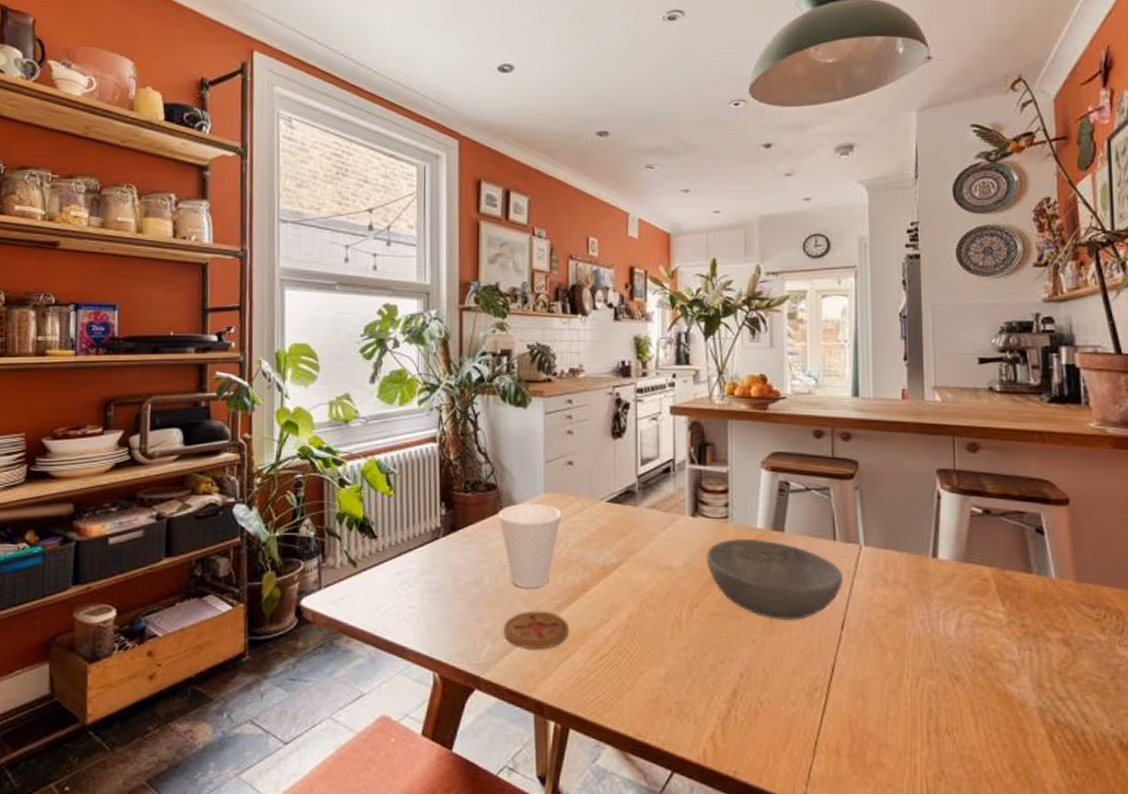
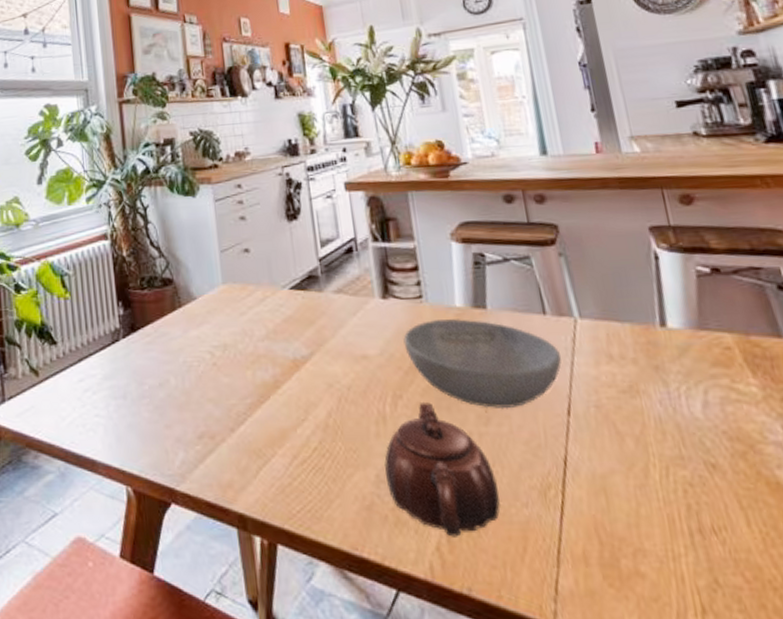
cup: present [498,503,562,588] -> none [177,295,244,388]
coaster: present [504,611,569,650] -> none [195,412,265,456]
teapot: none [675,610,771,728] -> present [384,401,500,537]

